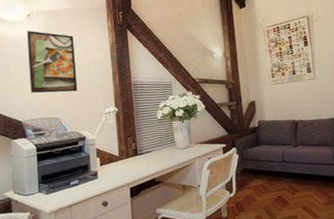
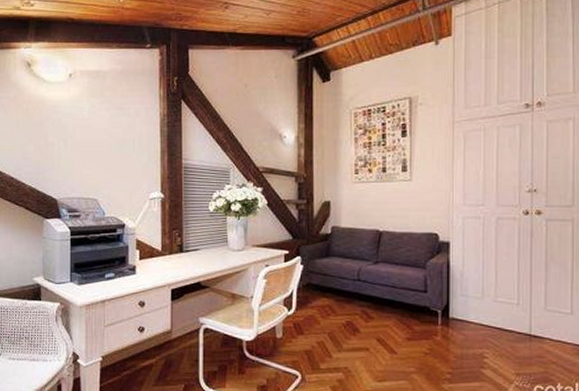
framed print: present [26,30,78,93] -> none [67,93,120,170]

